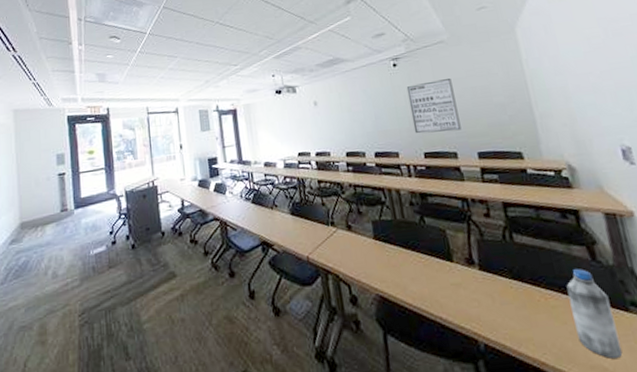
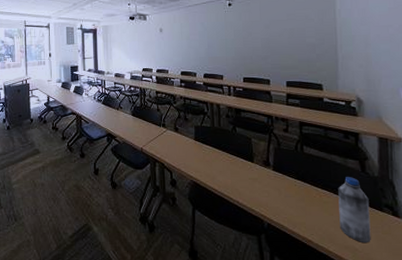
wall art: present [406,79,462,133] -> none [237,20,276,63]

